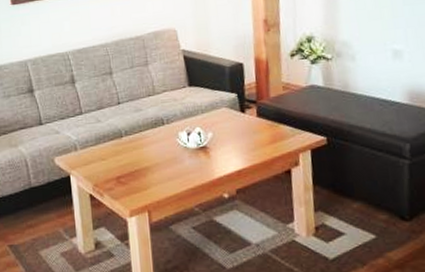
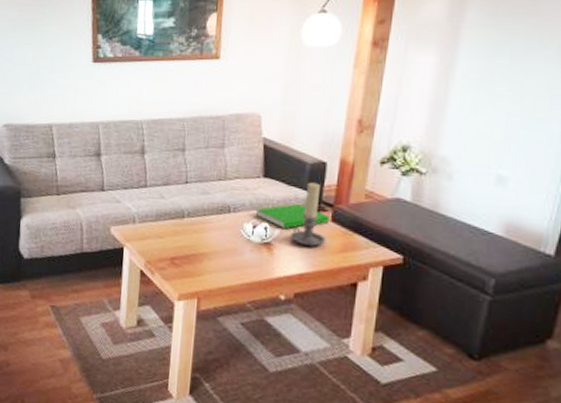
book: none [187,105,256,132] -> present [255,203,330,230]
candle holder: none [222,83,256,144] -> present [289,182,327,247]

